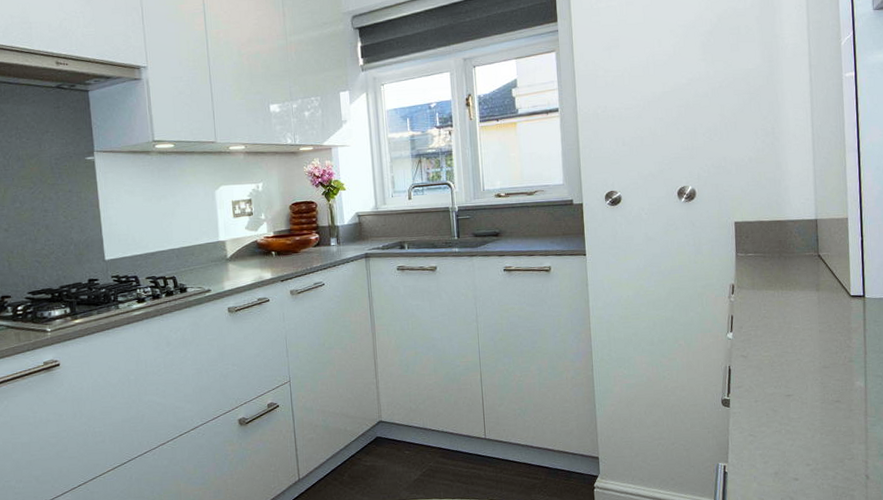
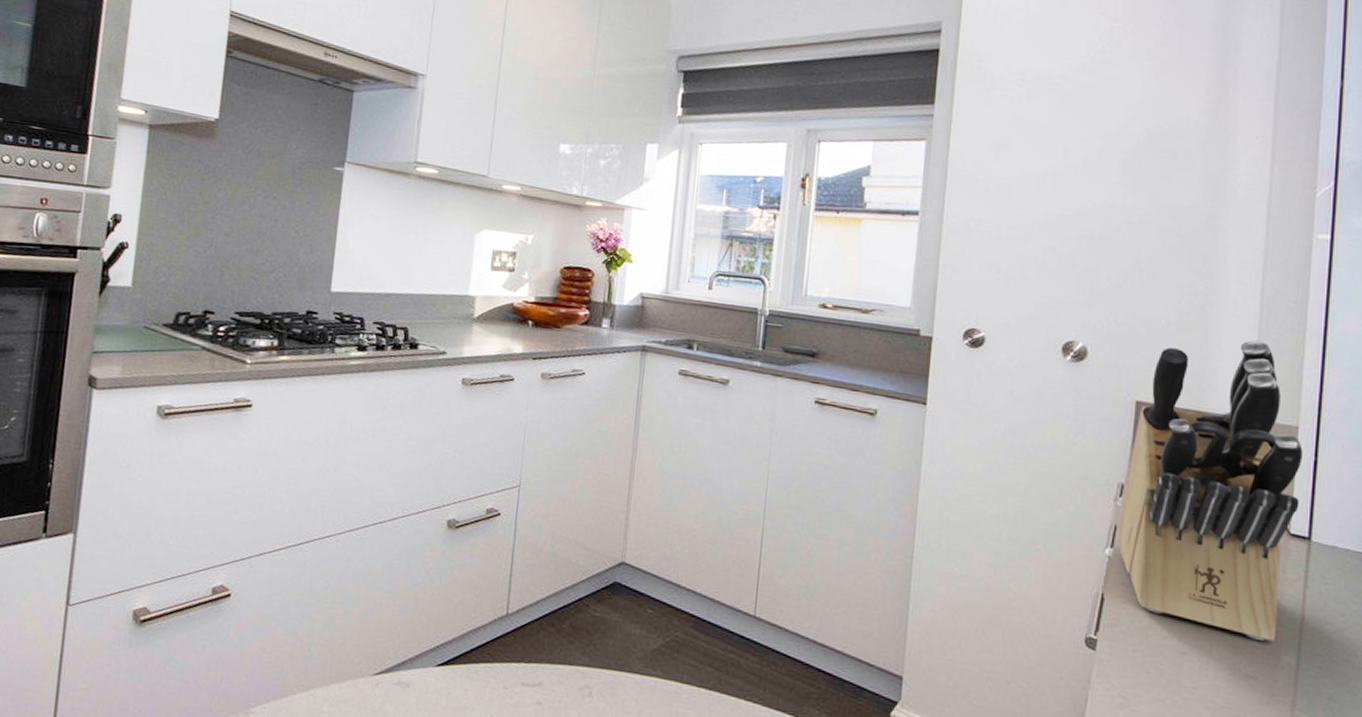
knife block: none [734,159,855,375] -> present [1118,339,1303,642]

